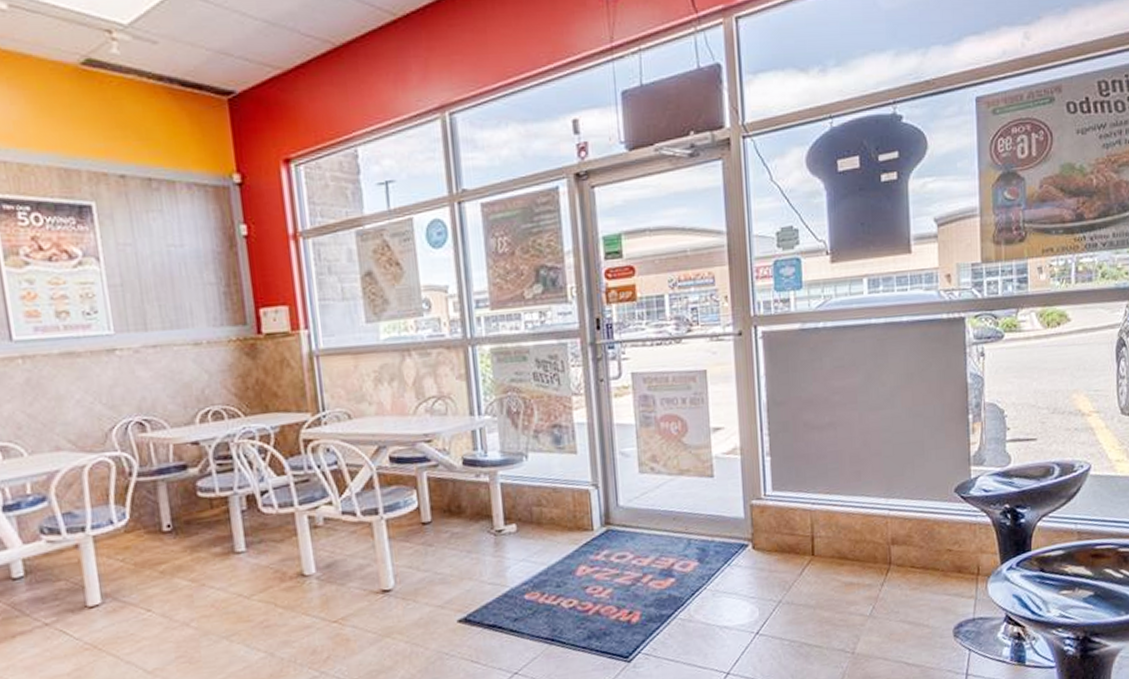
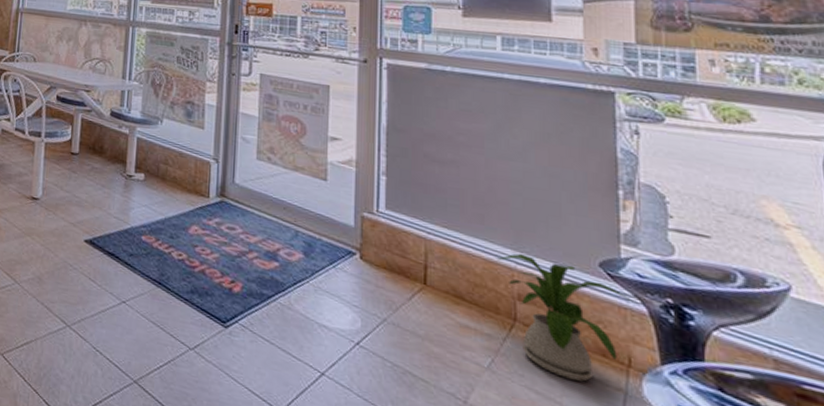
house plant: none [872,498,981,602] -> present [496,253,633,382]

